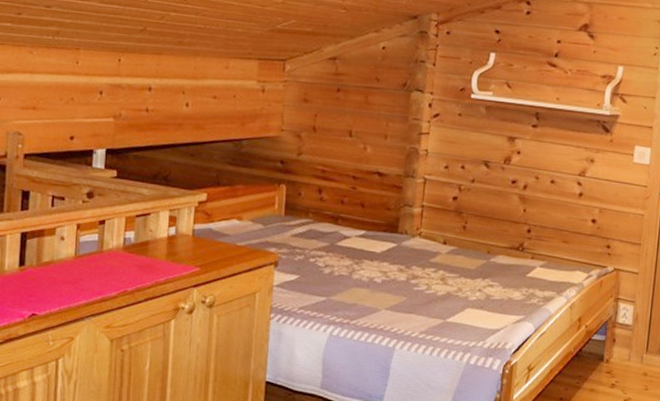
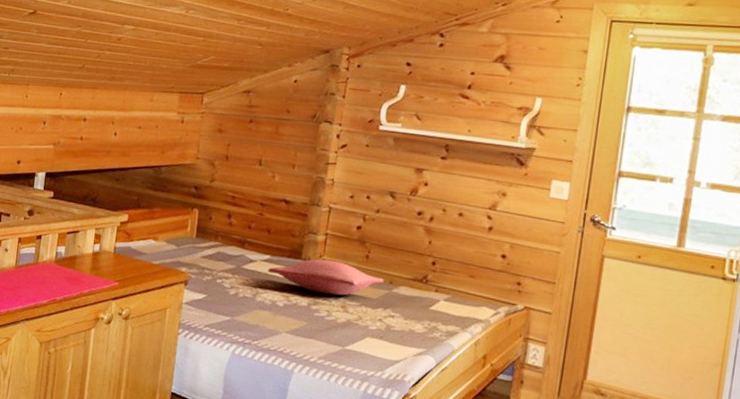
pillow: none [364,232,482,268] -> present [268,259,384,296]

